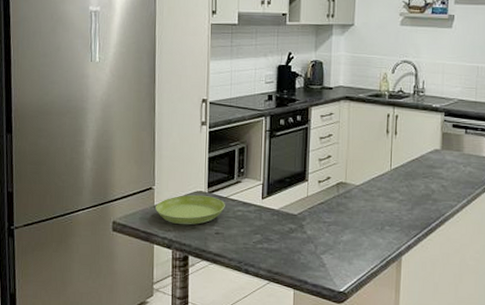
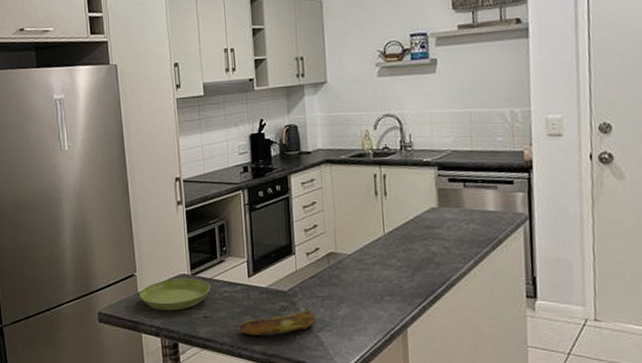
banana: none [249,230,321,254] -> present [240,307,316,335]

